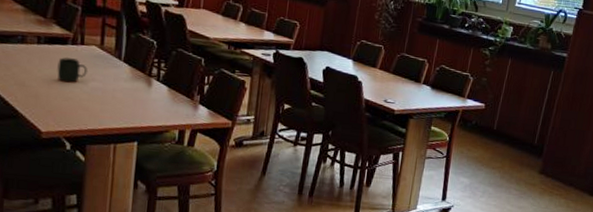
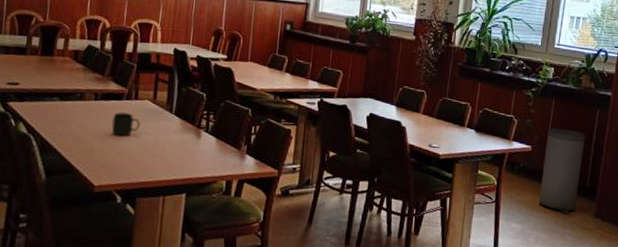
pedal bin: none [488,86,538,170] -> present [539,127,585,214]

